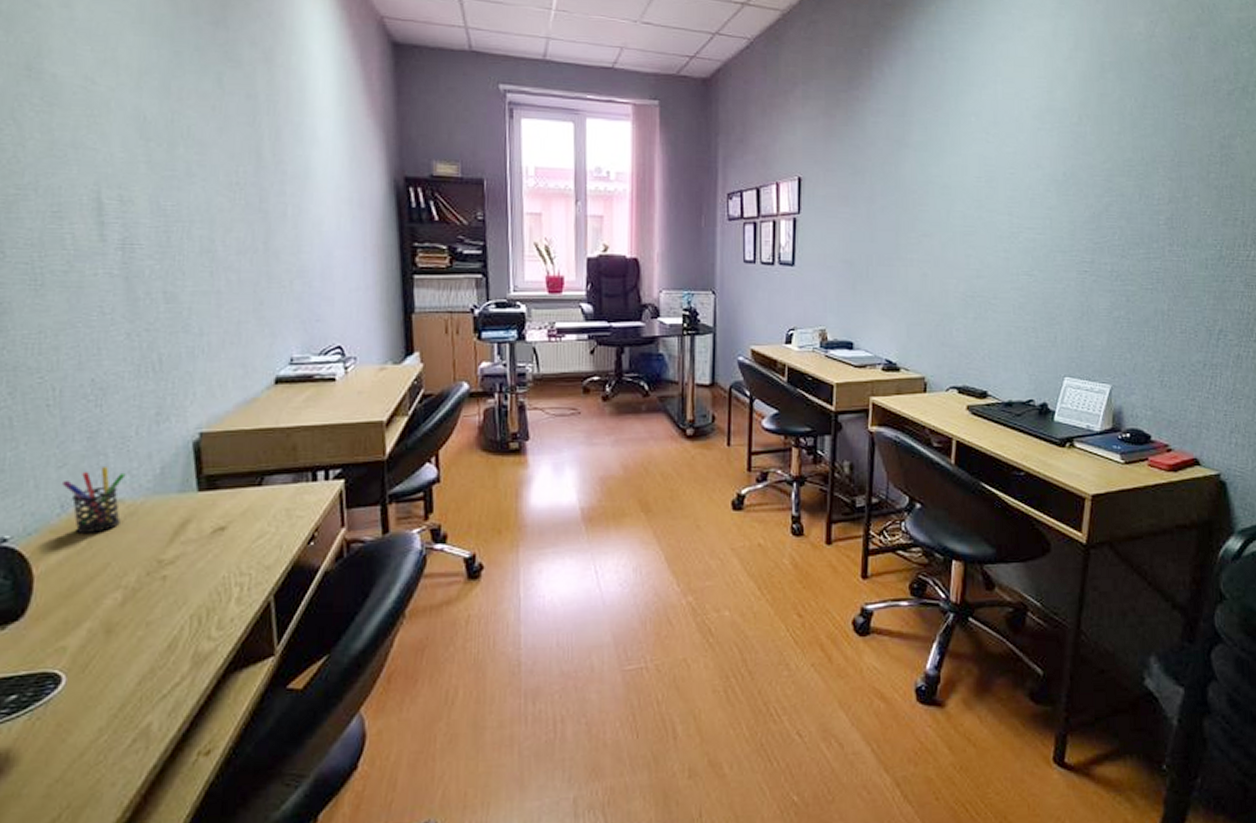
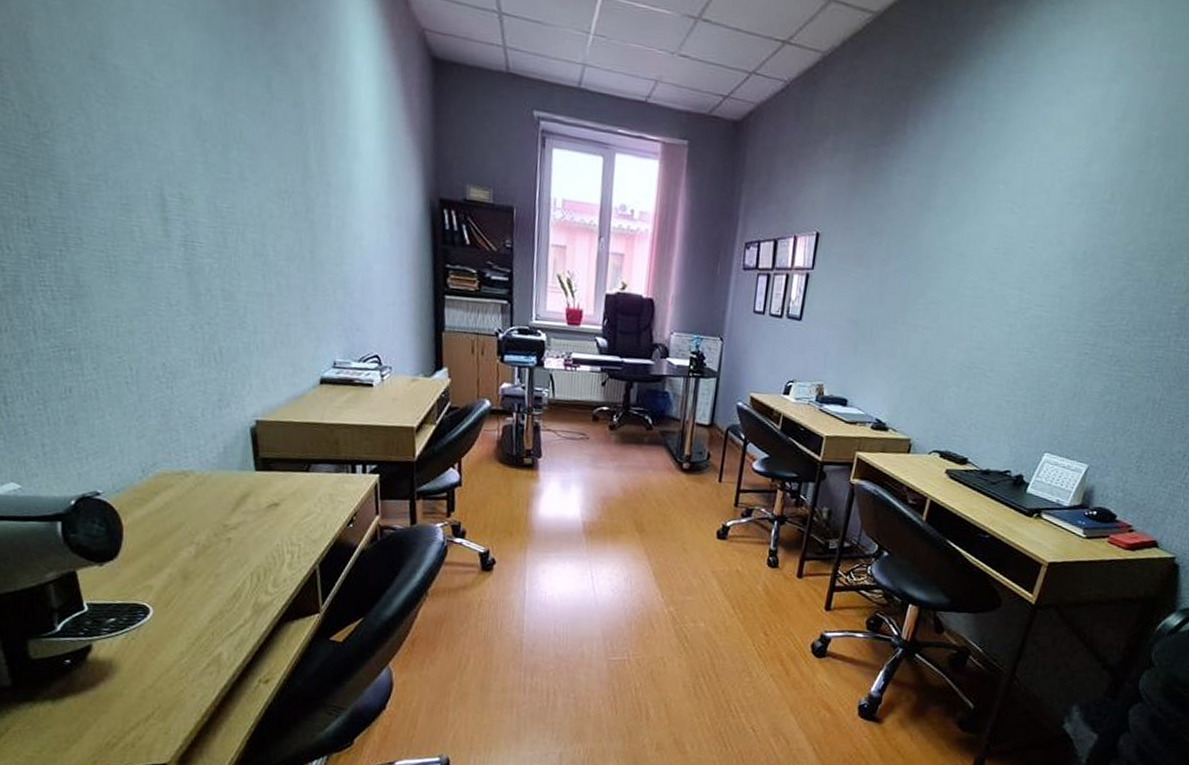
pen holder: present [62,467,126,535] -> none [143,441,195,497]

